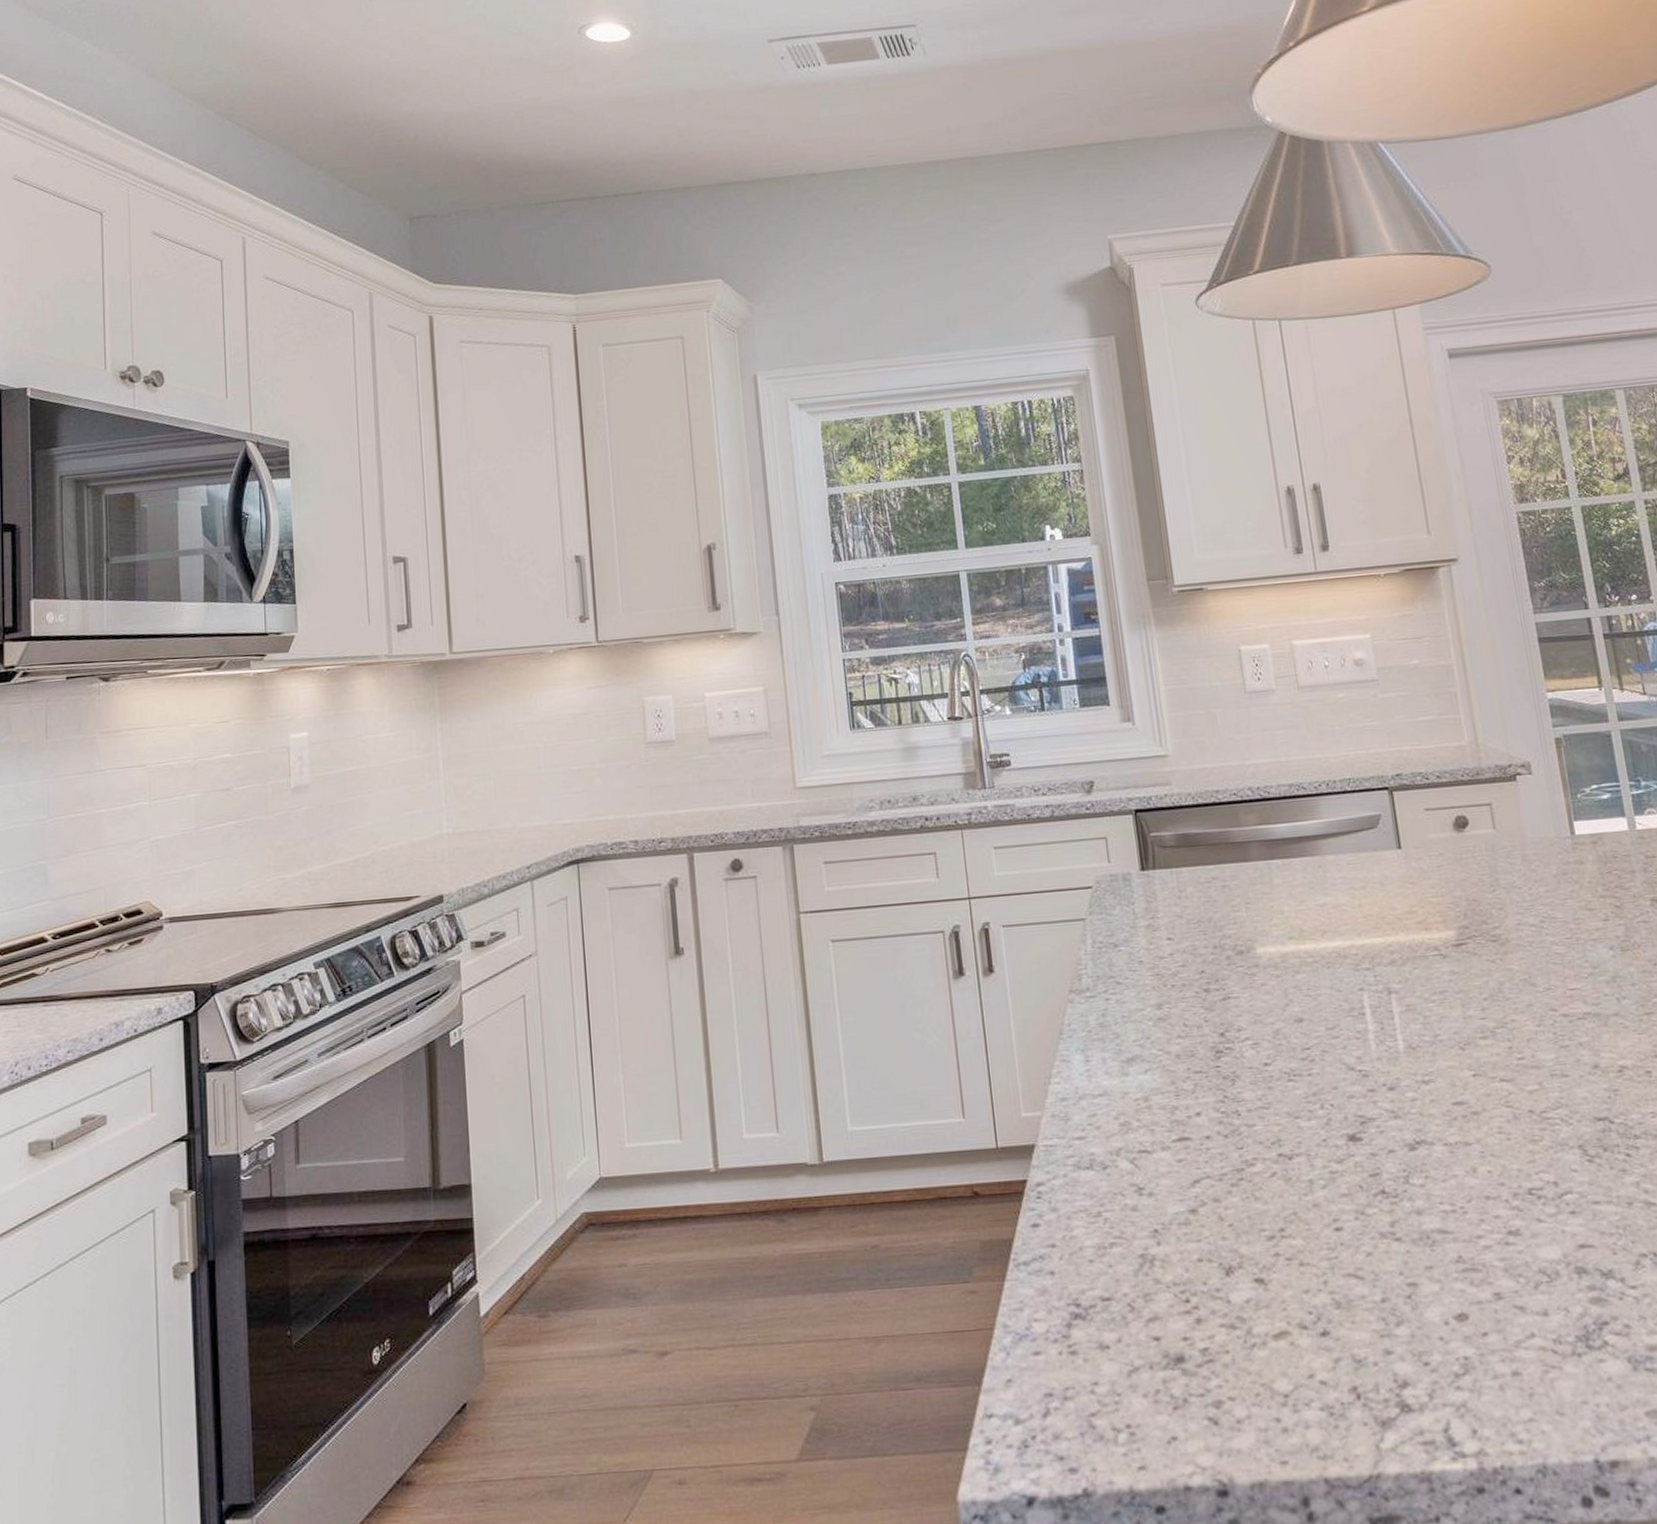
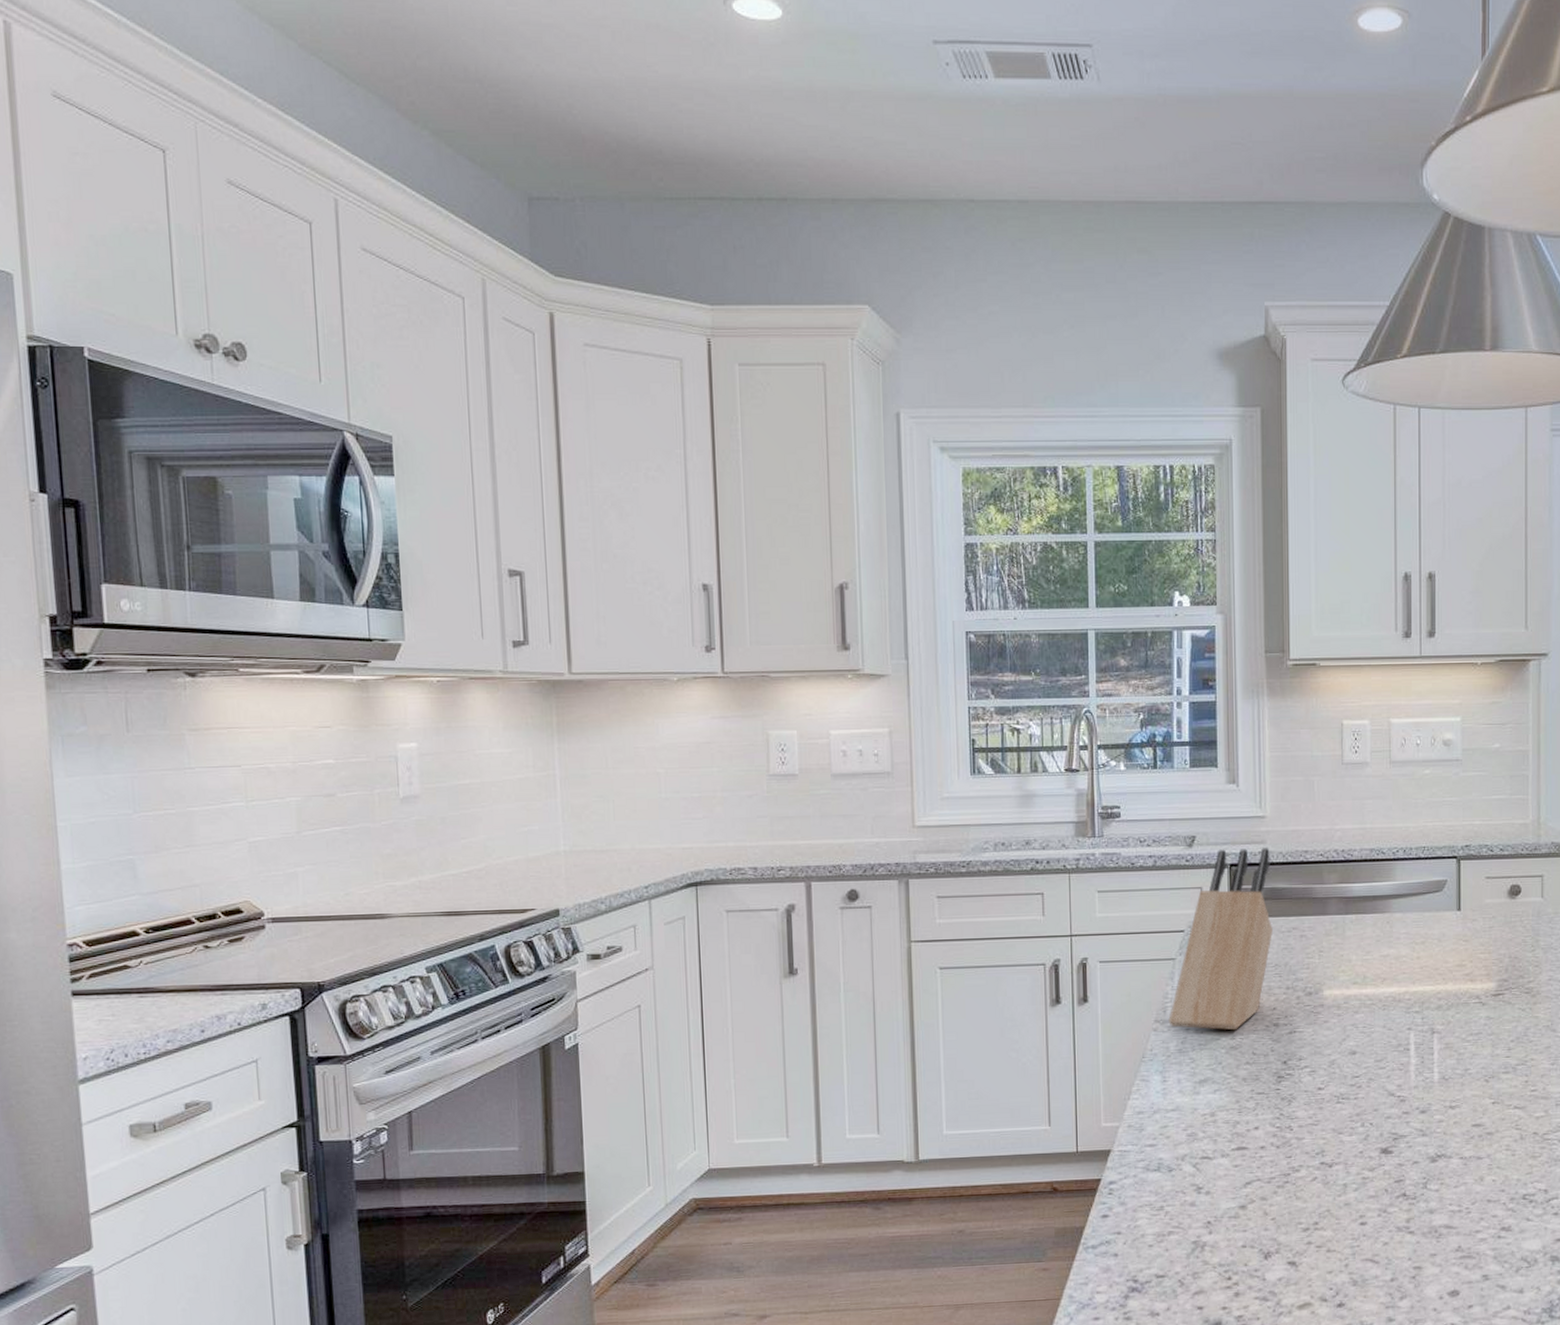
knife block: none [1085,789,1191,999] -> present [1168,848,1272,1031]

